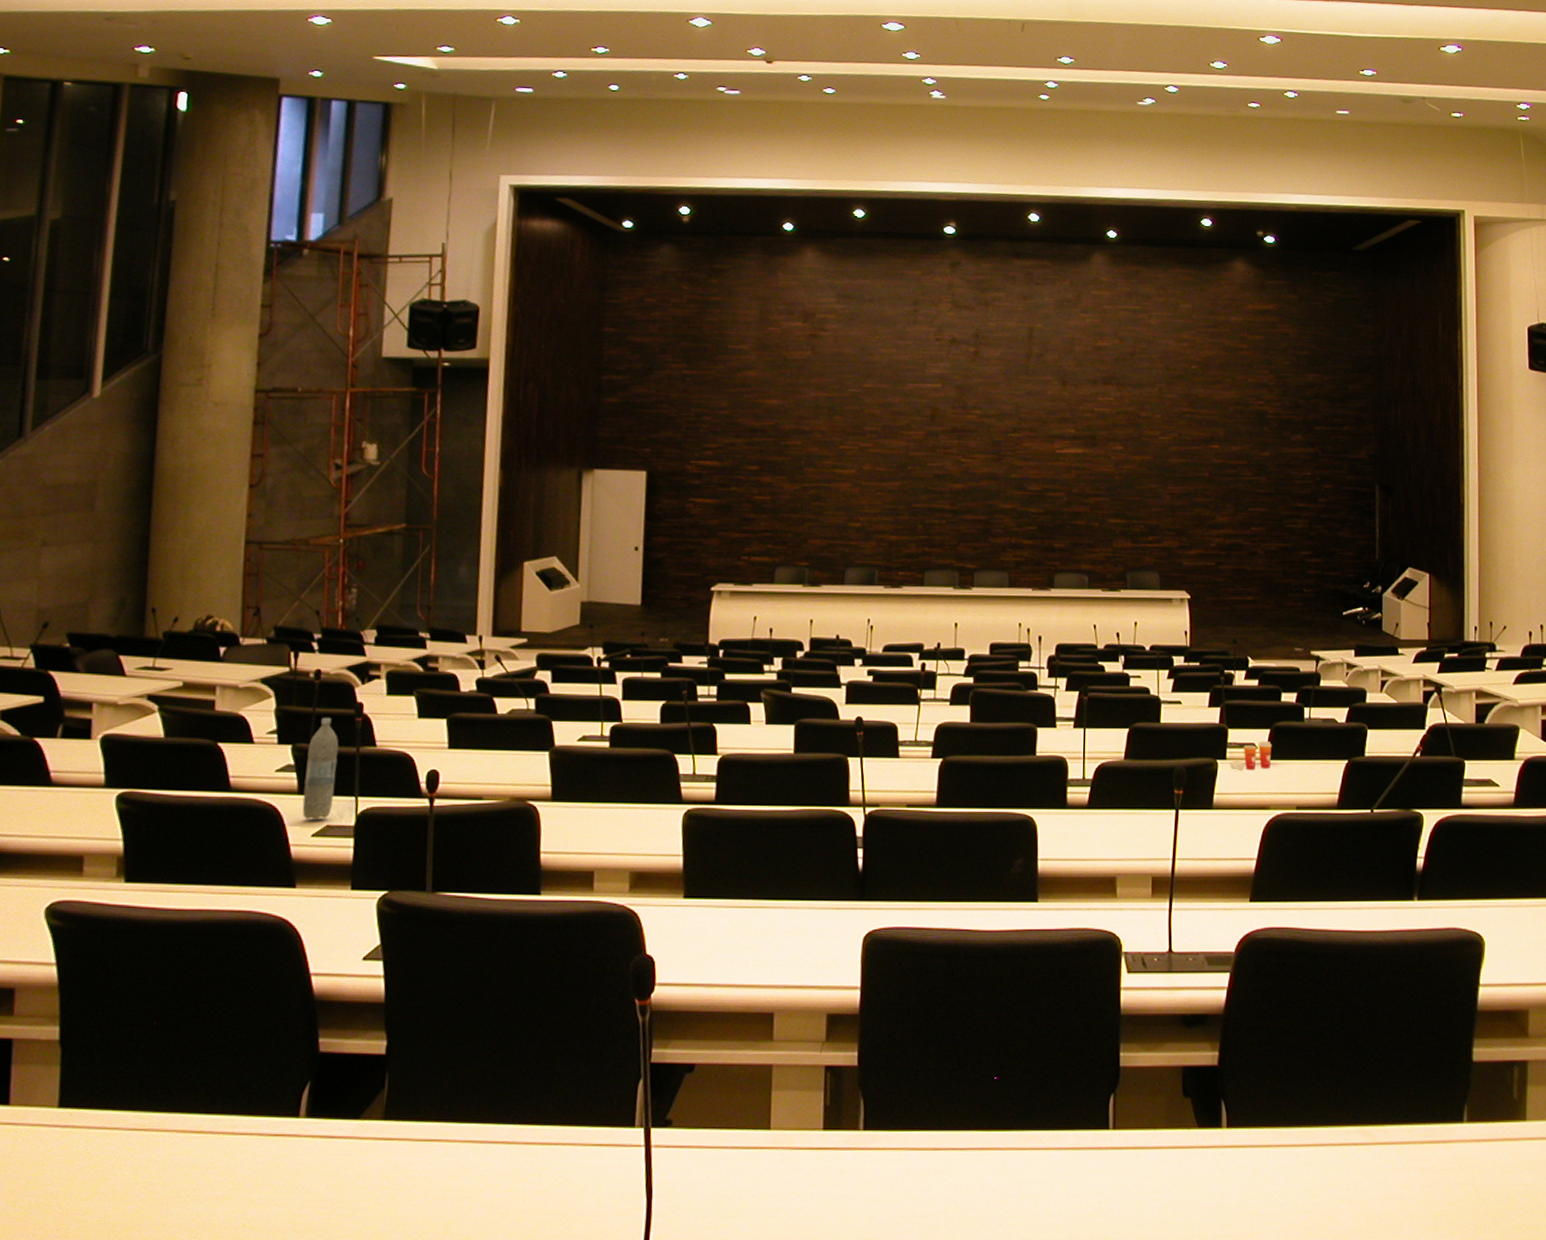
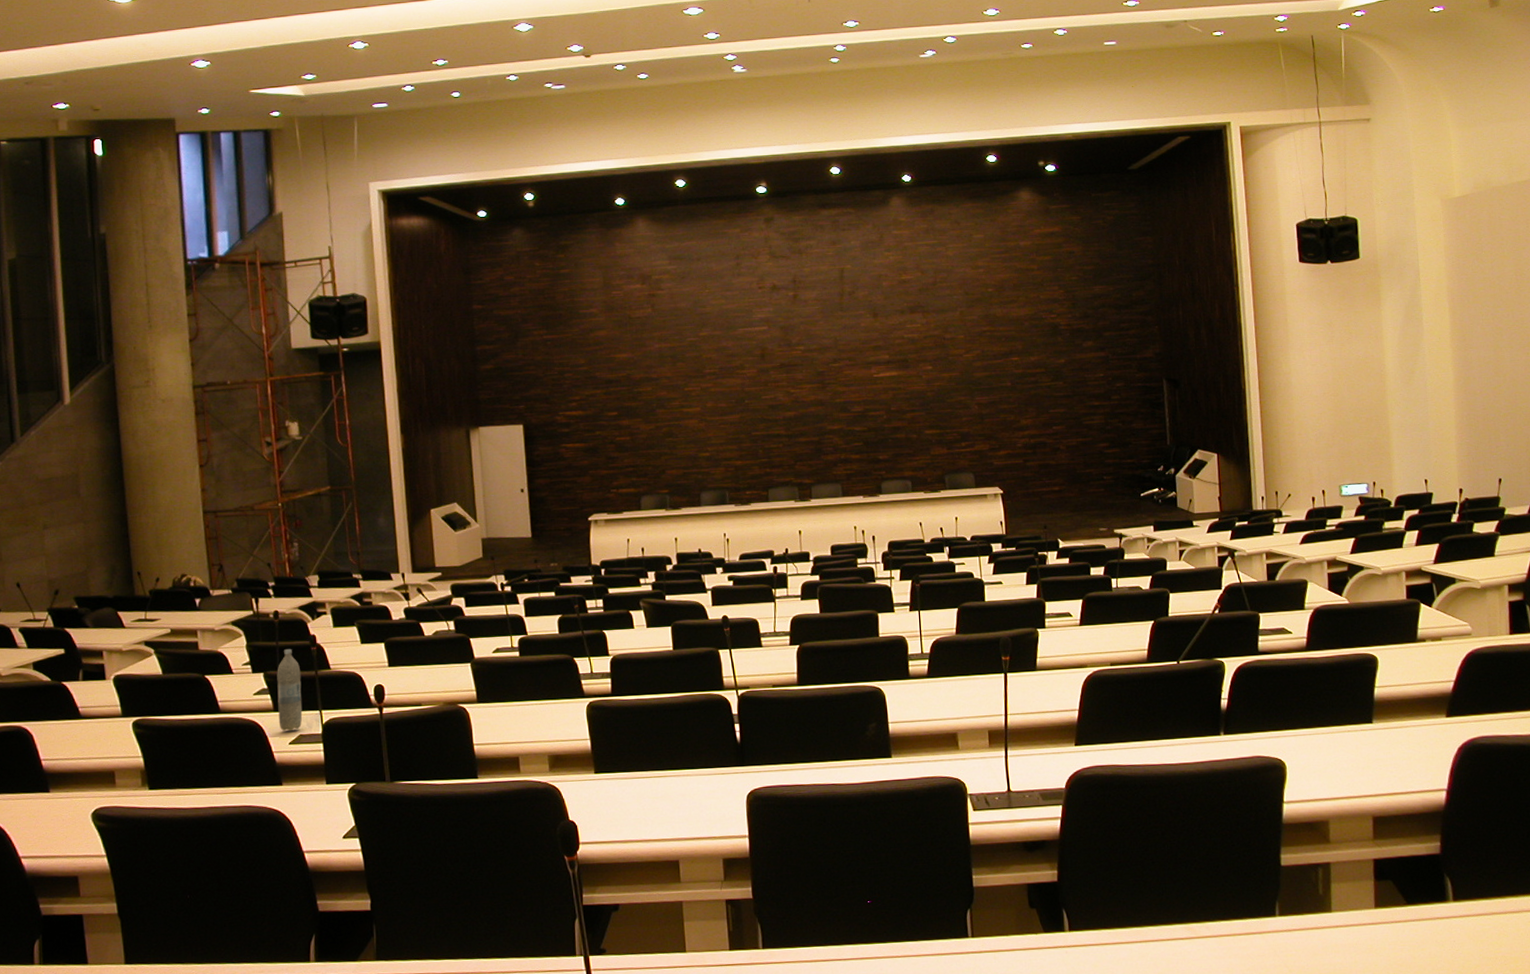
beverage cup: present [1230,740,1272,772] -> none [1049,609,1086,638]

